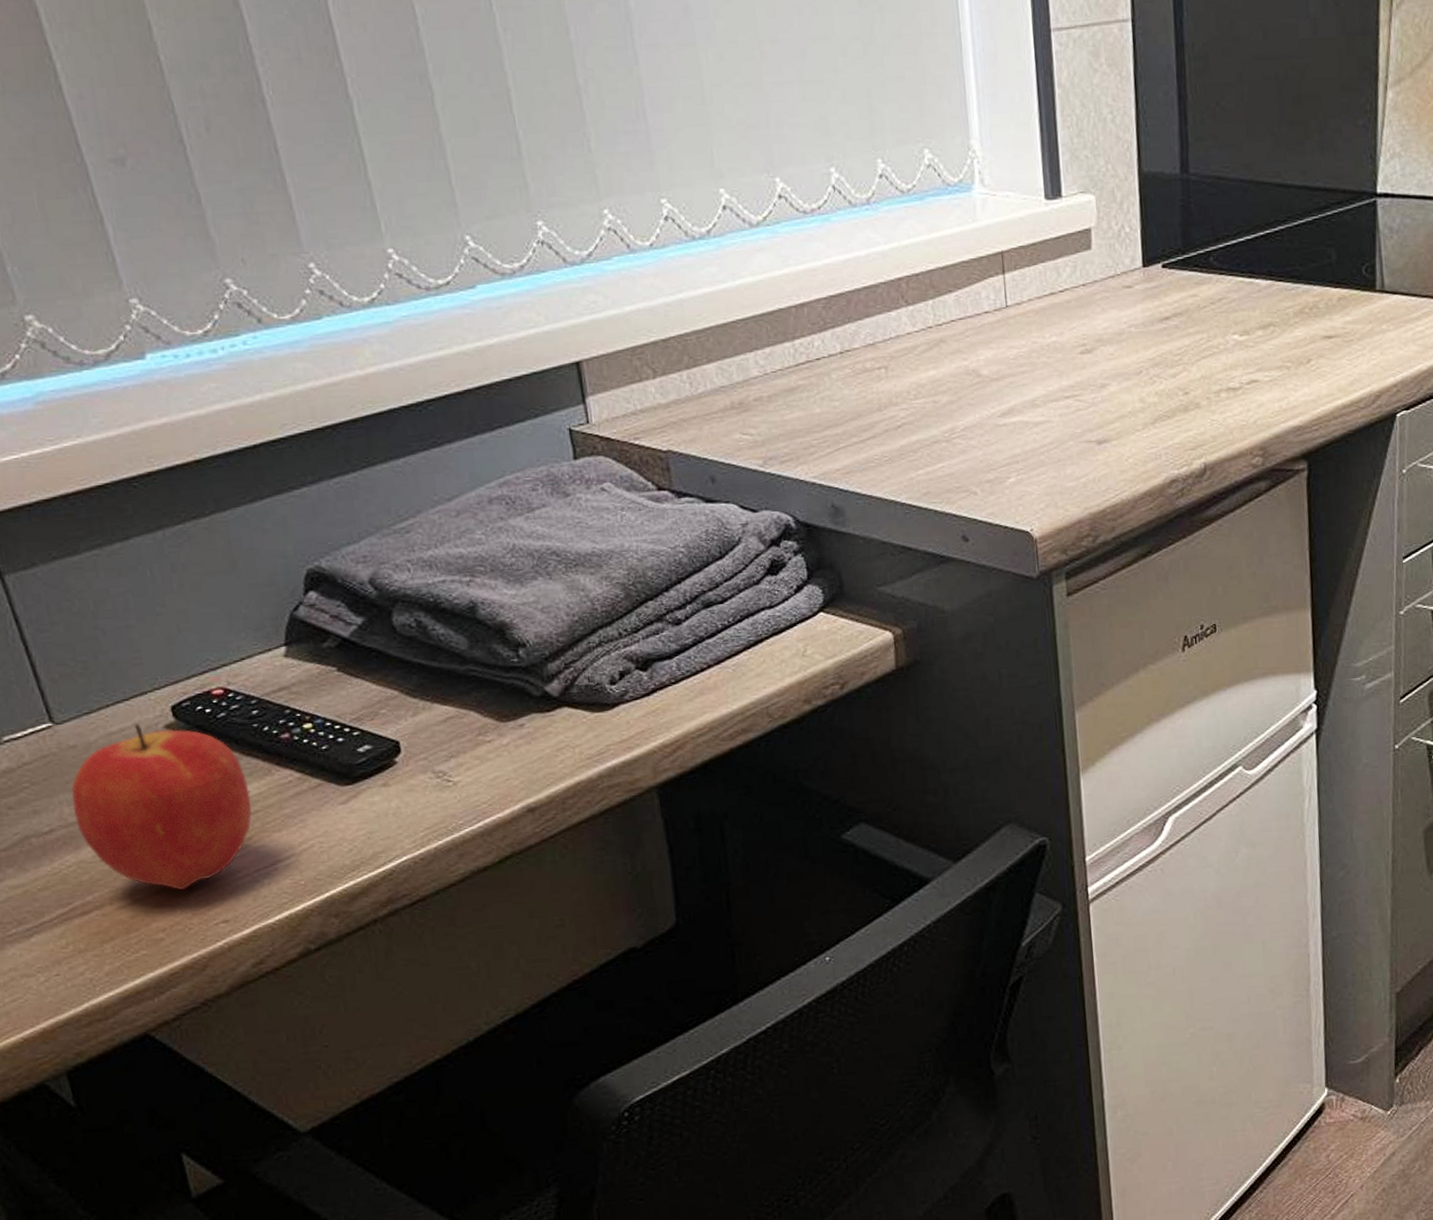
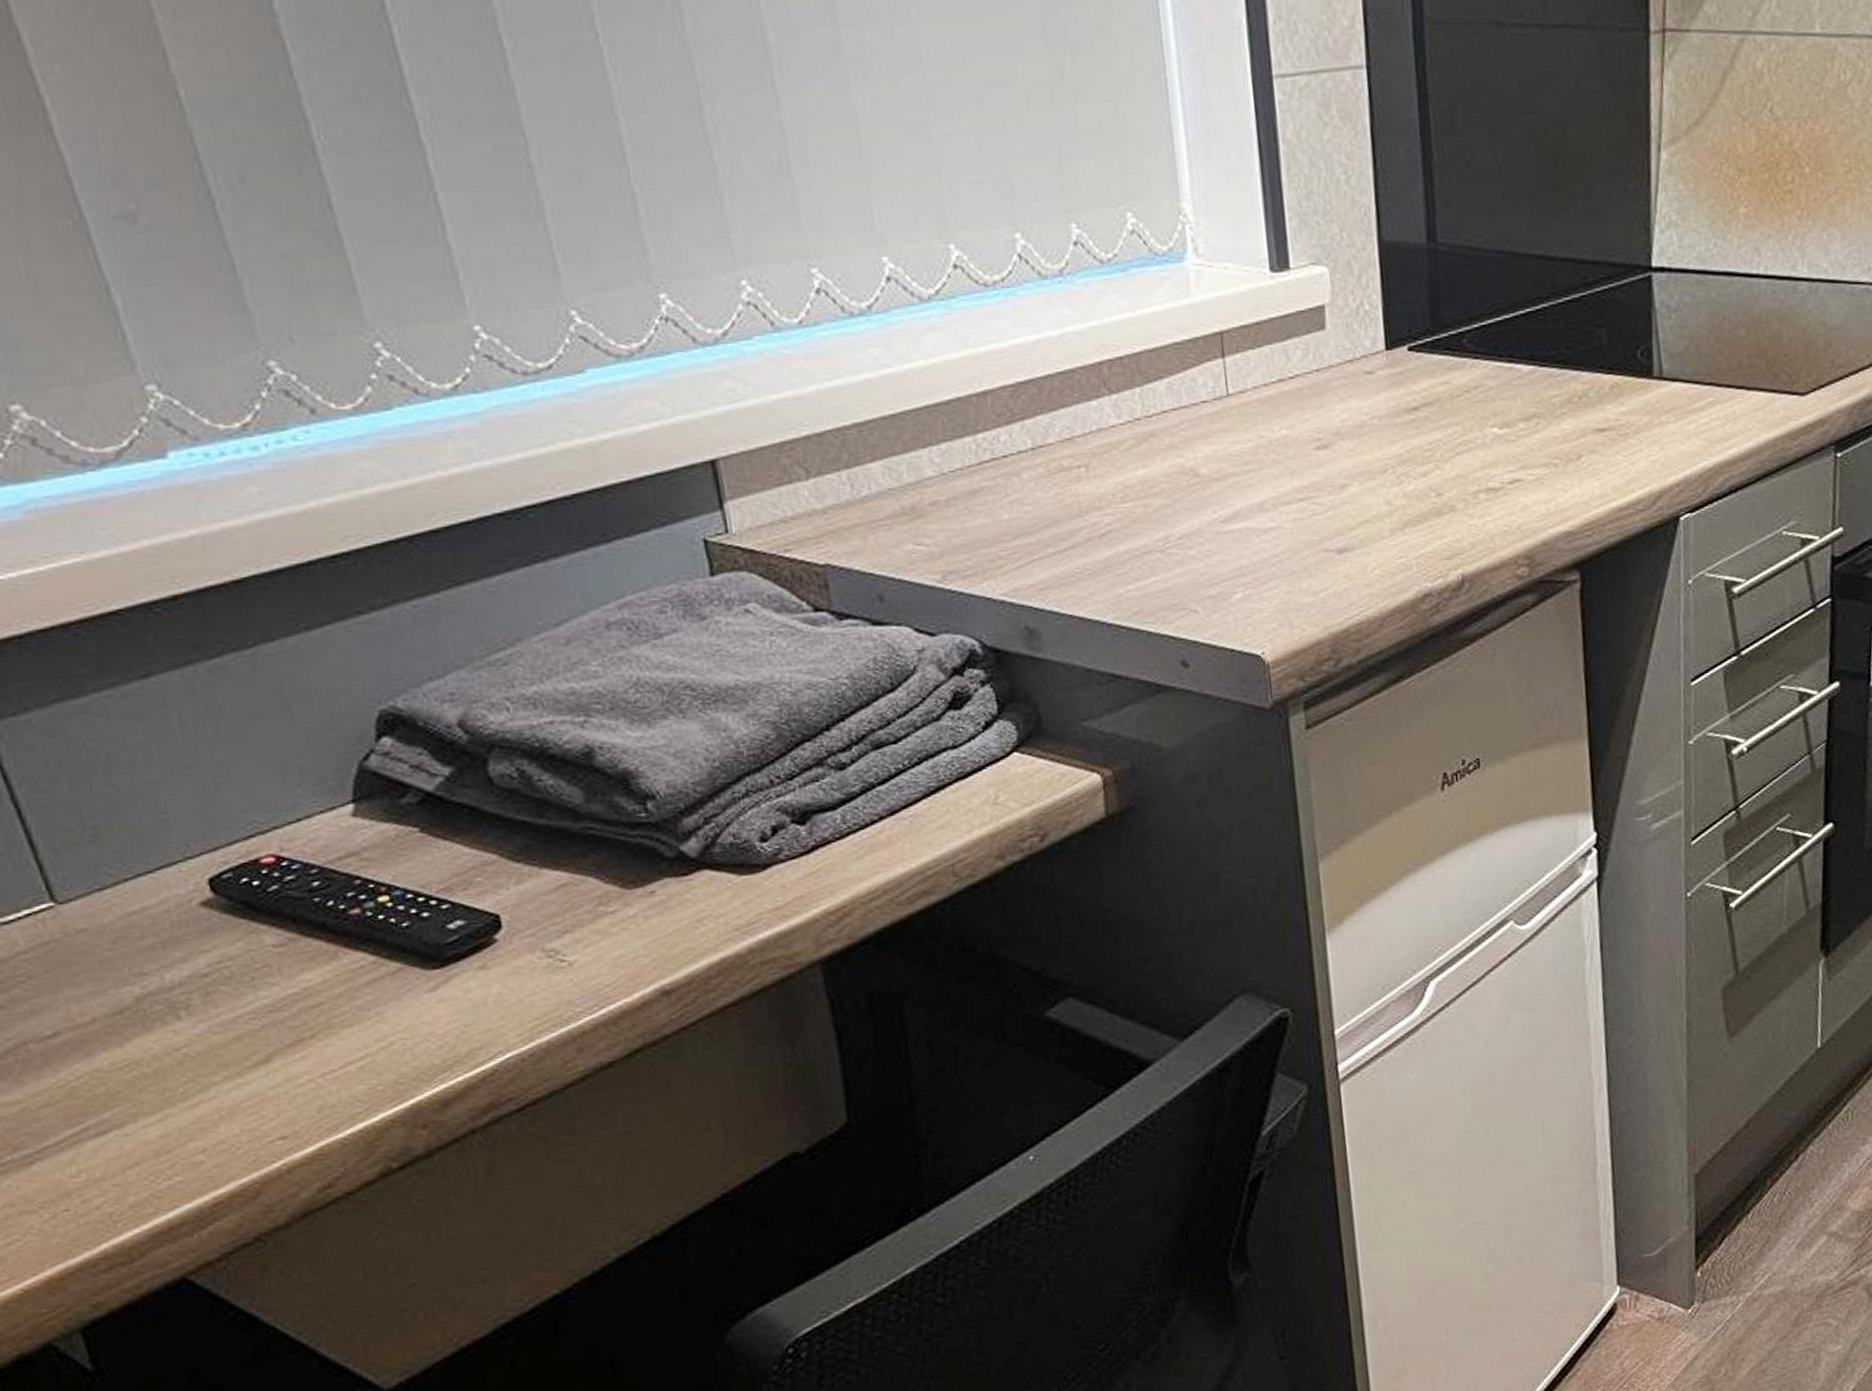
apple: present [71,724,252,891] -> none [80,901,314,1102]

